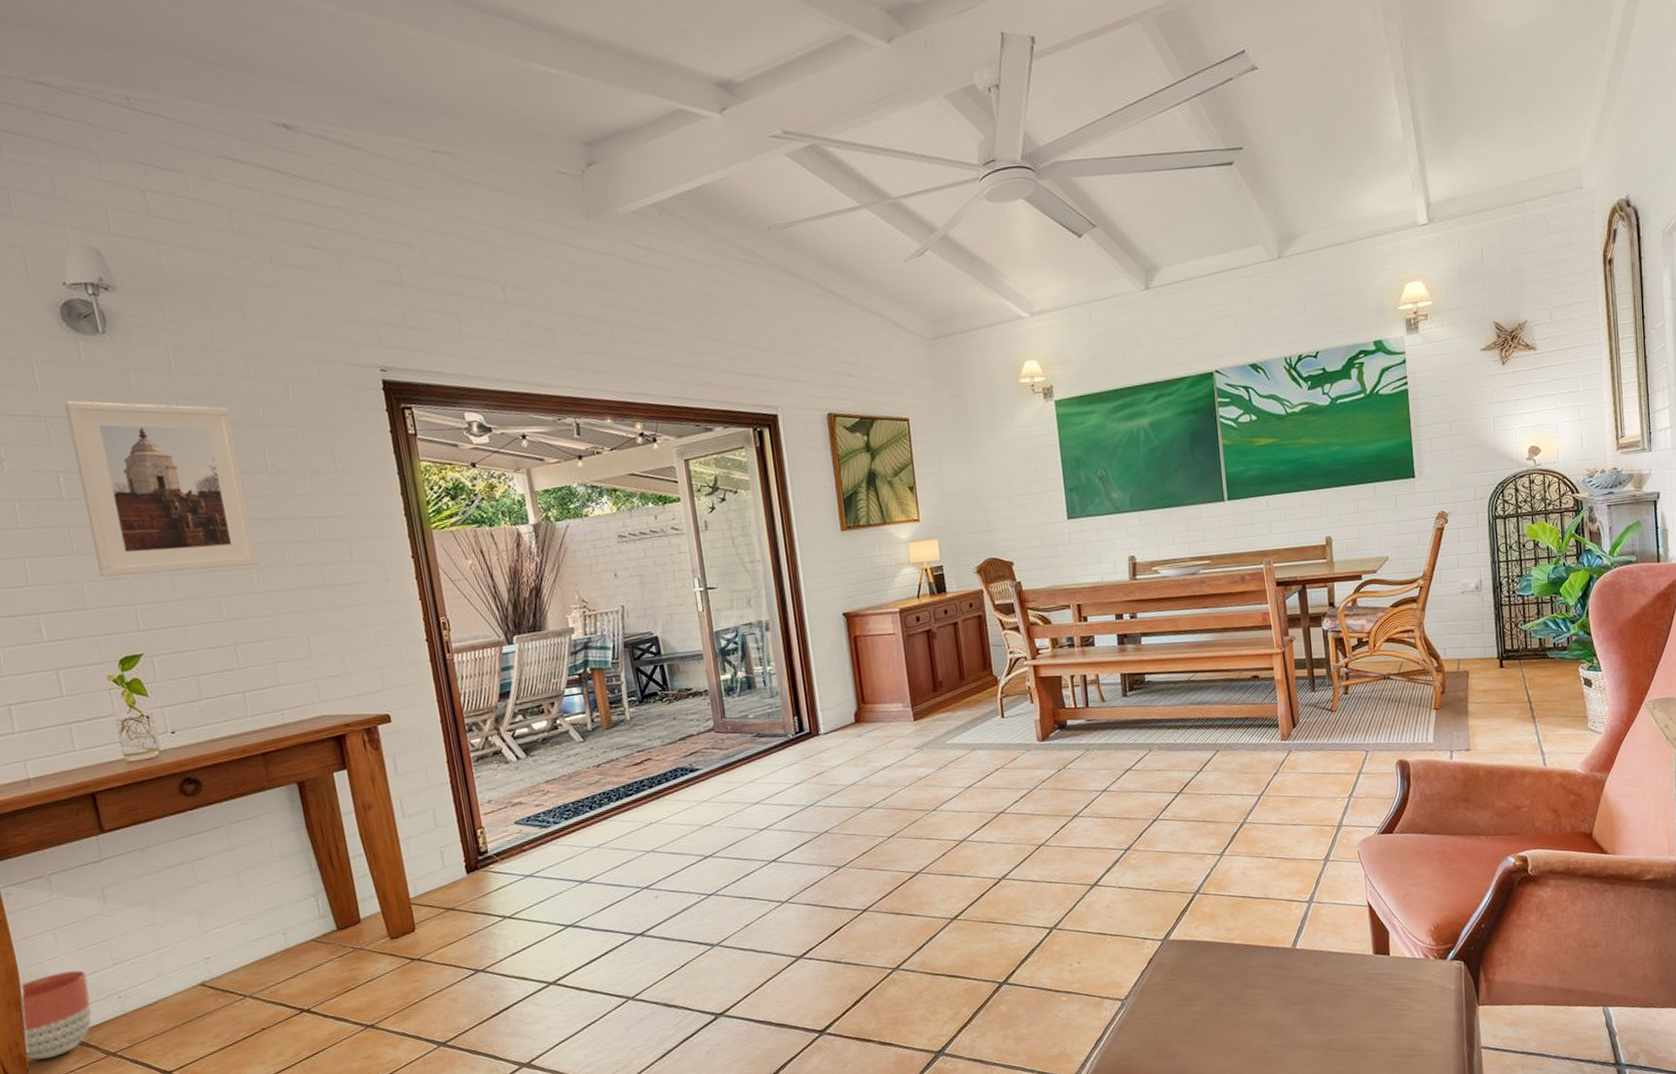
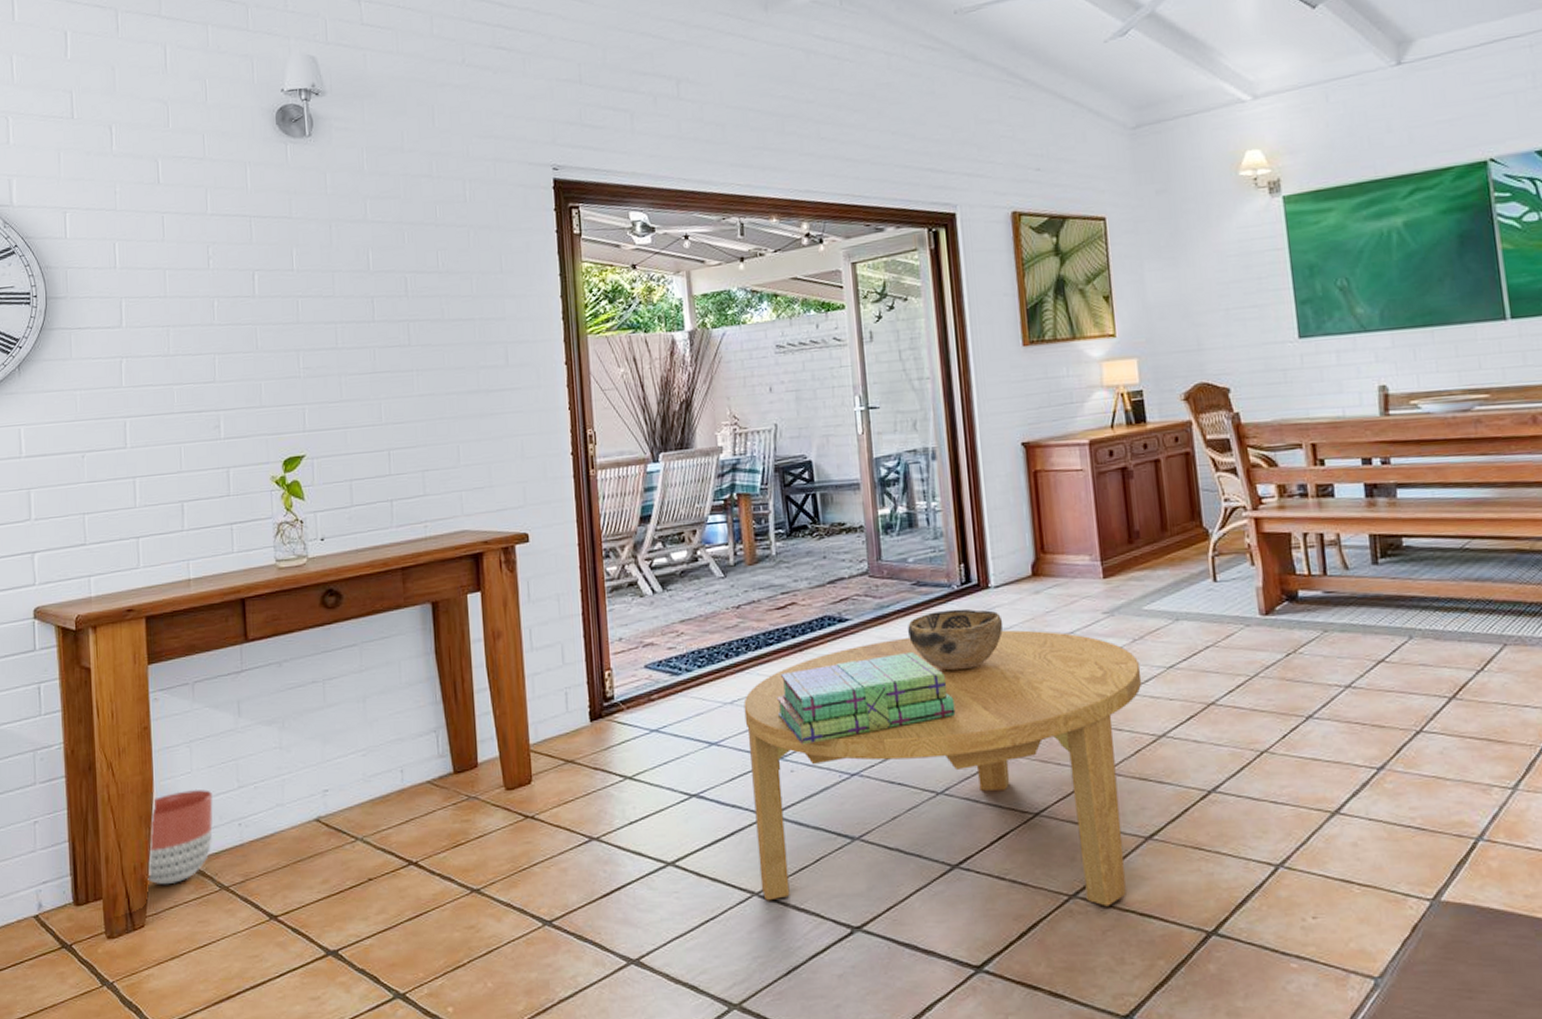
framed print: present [63,400,259,577] -> none [267,201,421,376]
coffee table: none [609,766,947,1003] -> present [743,629,1142,907]
stack of books: none [638,791,795,875] -> present [776,651,956,745]
decorative bowl: none [751,753,833,805] -> present [908,608,1004,671]

